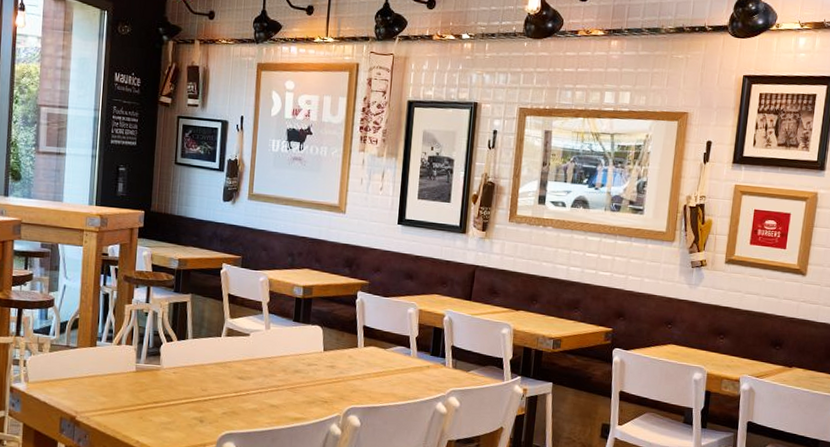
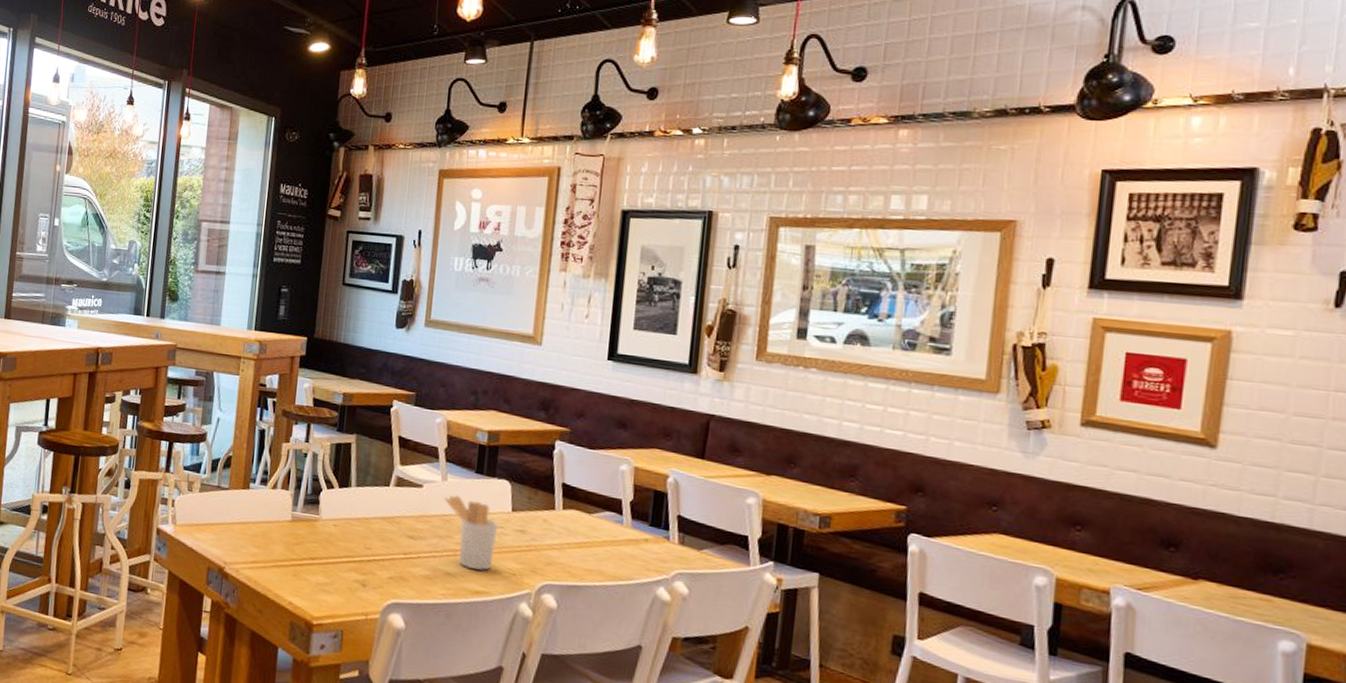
utensil holder: none [267,340,313,401] -> present [443,495,499,571]

